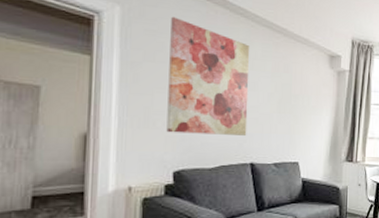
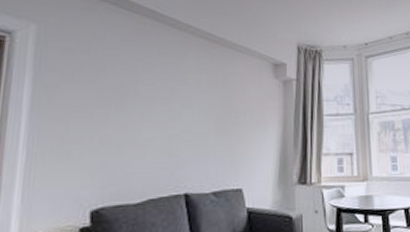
wall art: present [166,16,250,136] -> none [84,32,183,164]

